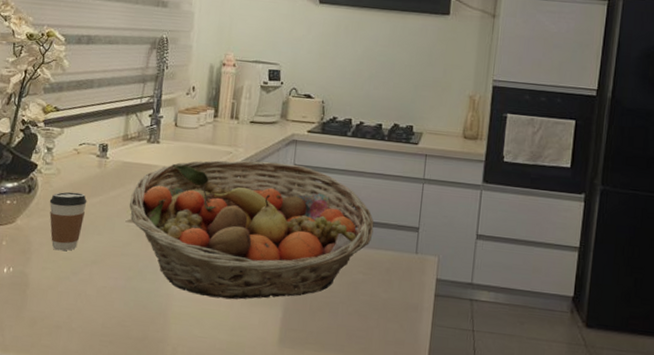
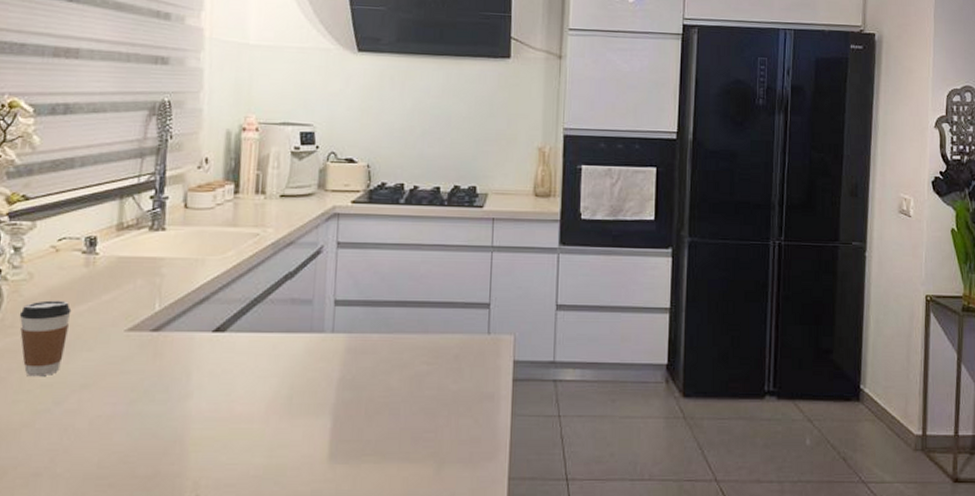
fruit basket: present [129,160,374,300] -> none [129,241,437,414]

